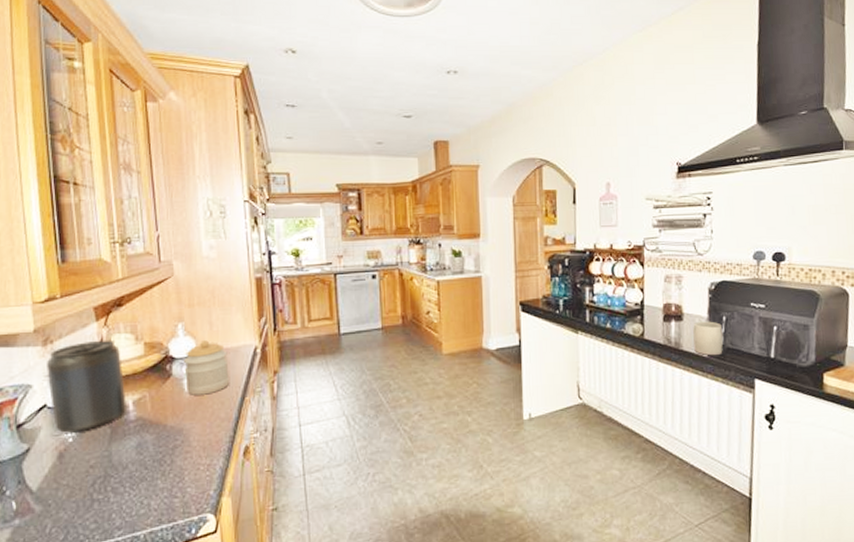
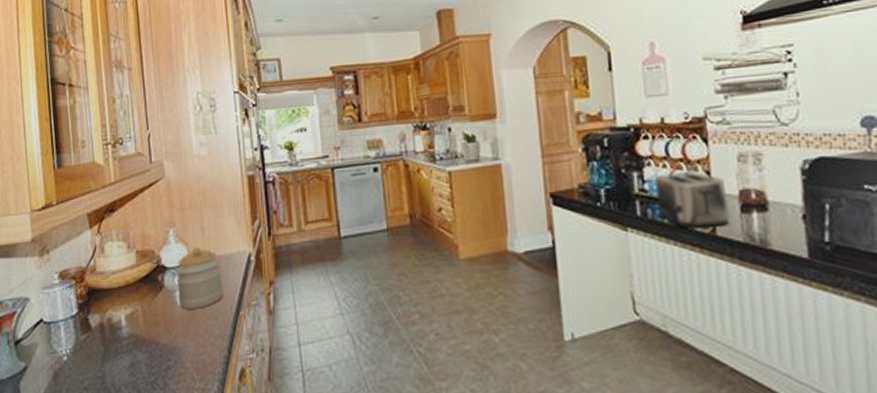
soda can: present [45,339,126,433] -> none [42,248,119,350]
toaster: none [602,289,655,334] -> present [654,172,730,230]
mug: present [693,321,724,356] -> none [783,210,831,257]

